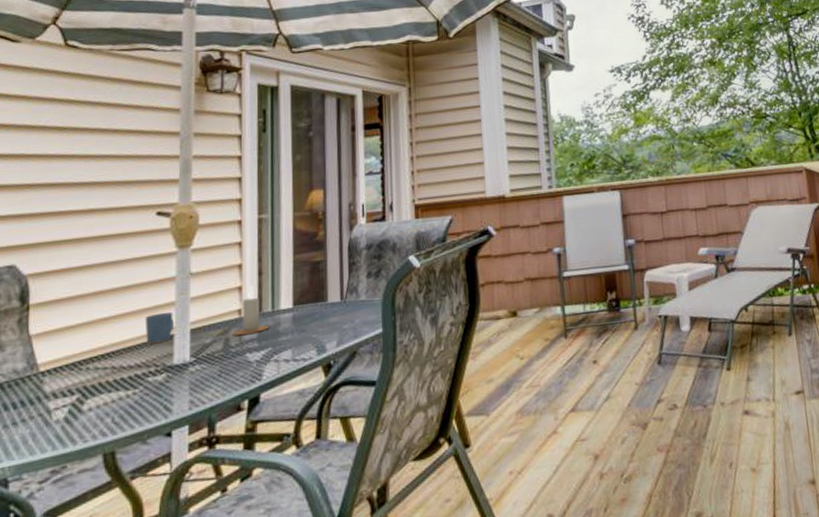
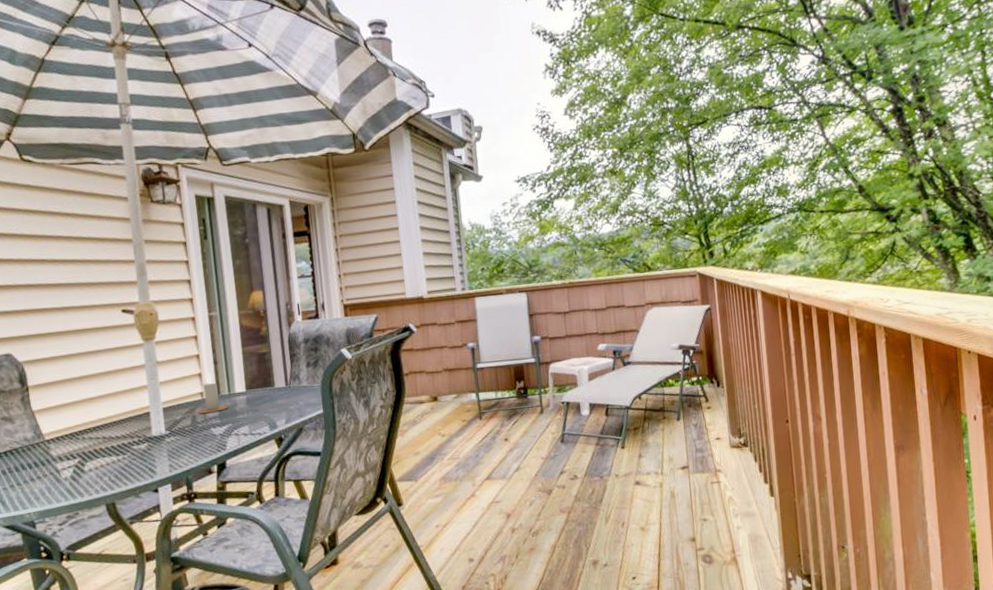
mug: present [145,311,175,345] -> none [124,393,149,420]

